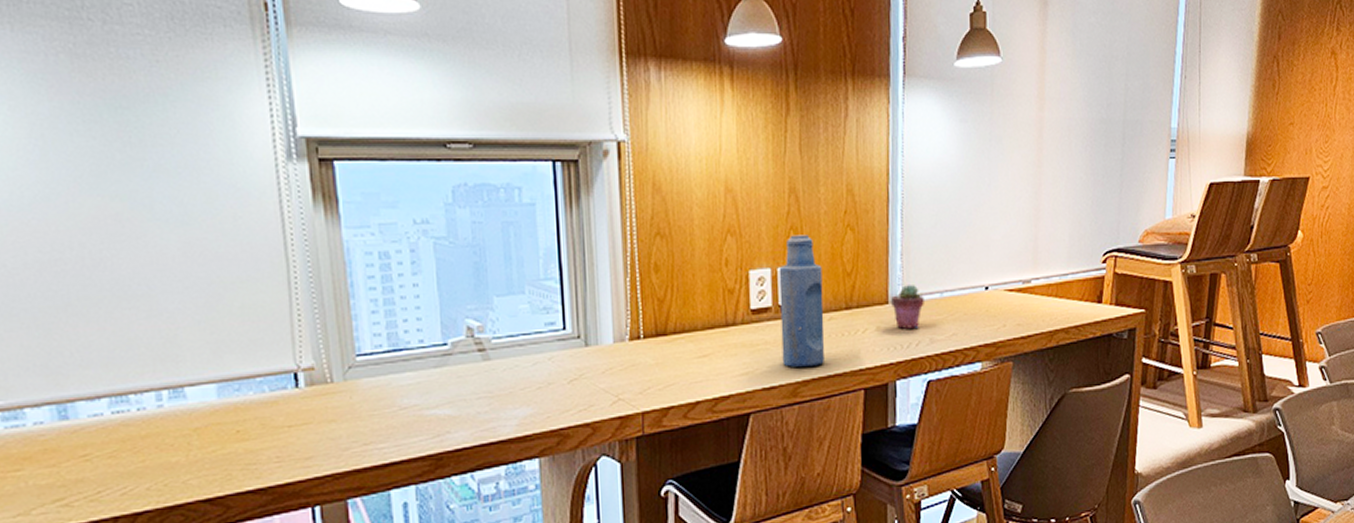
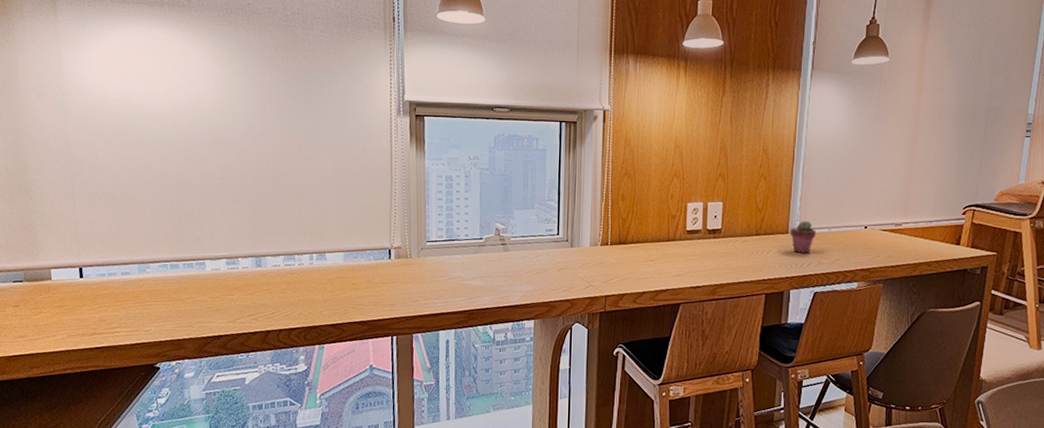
bottle: present [778,235,824,367] -> none [706,180,740,274]

